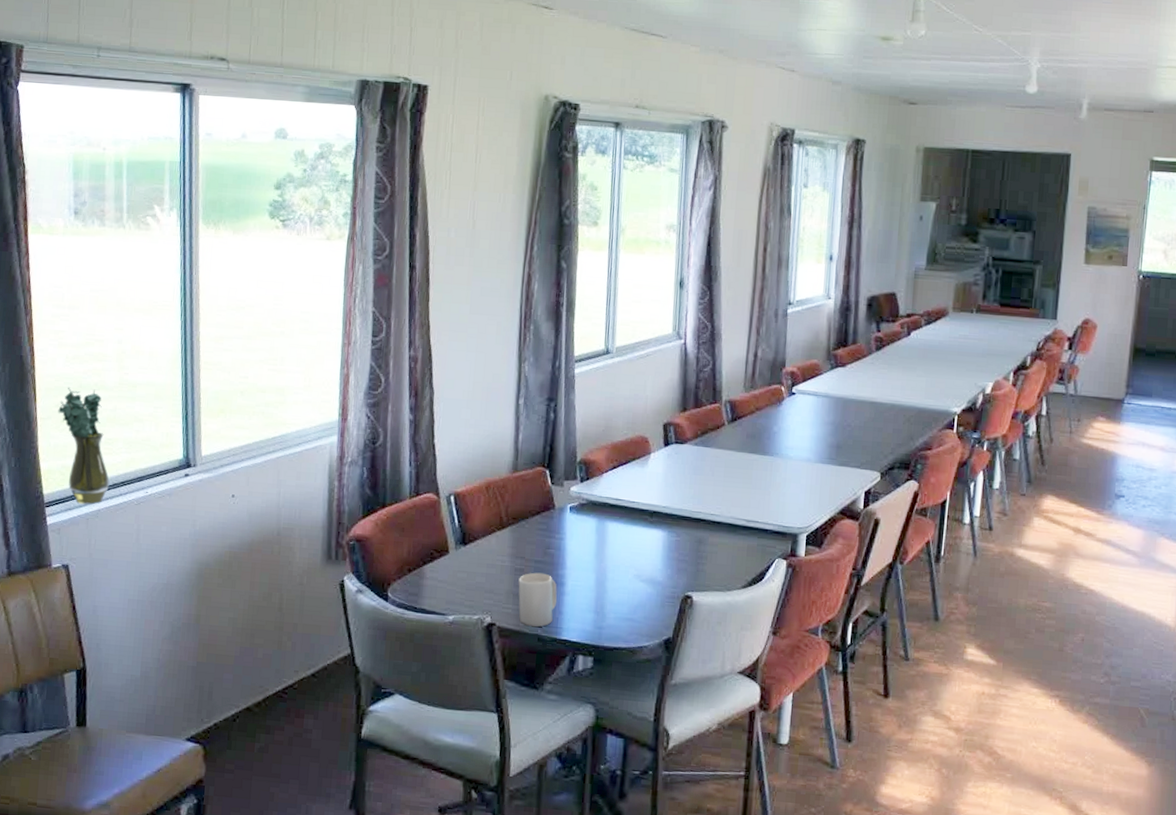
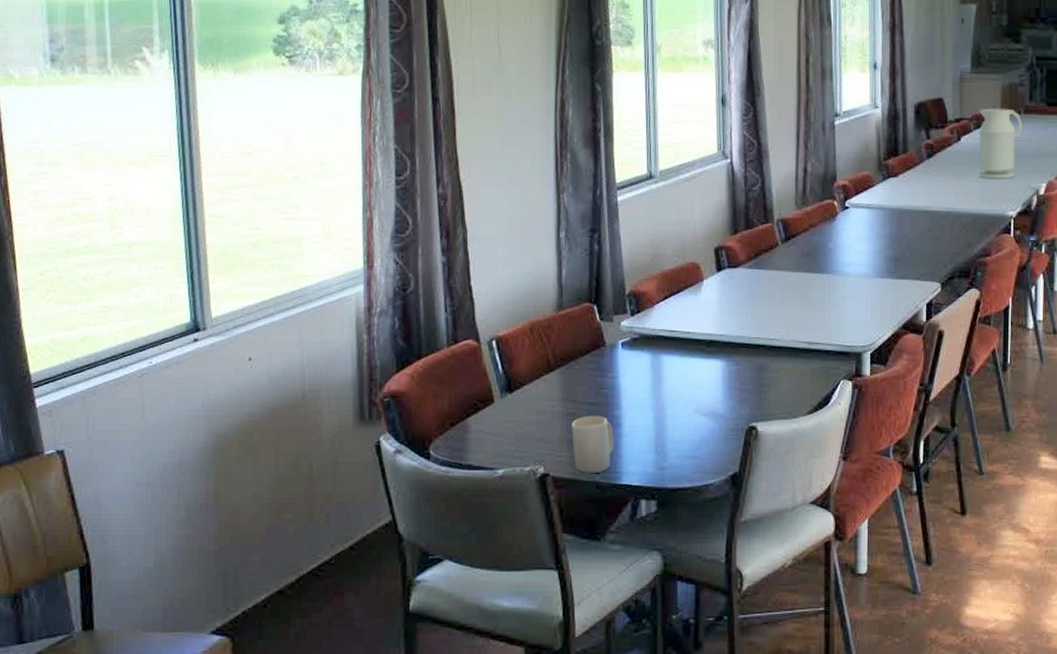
vase: present [58,387,109,505] -> none [42,252,107,381]
water jug: none [926,305,974,376] -> present [978,108,1023,179]

